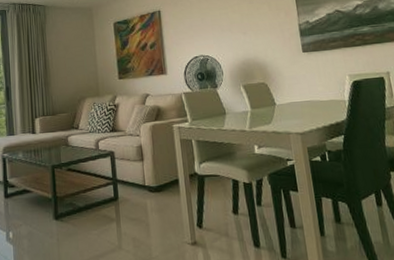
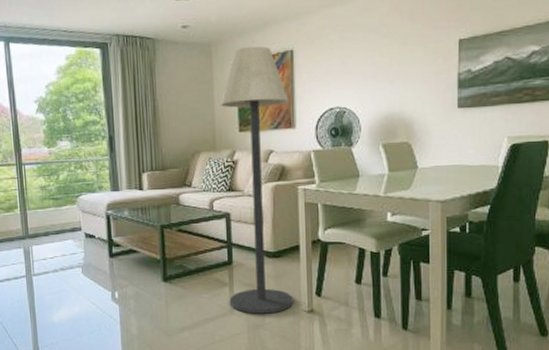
floor lamp: none [101,8,178,249] -> present [220,46,294,314]

